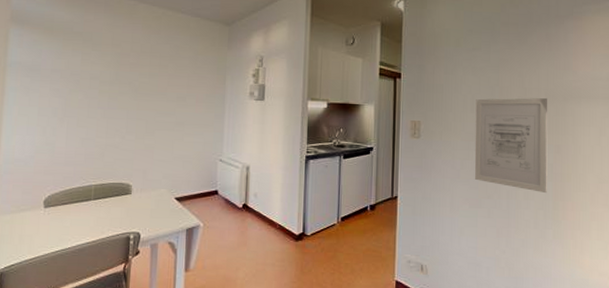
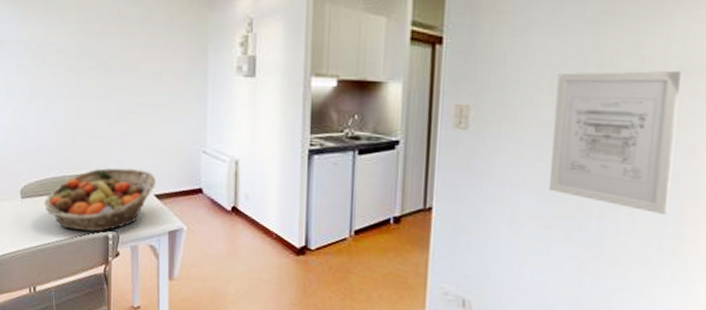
fruit basket: none [67,176,177,235] -> present [43,168,155,232]

